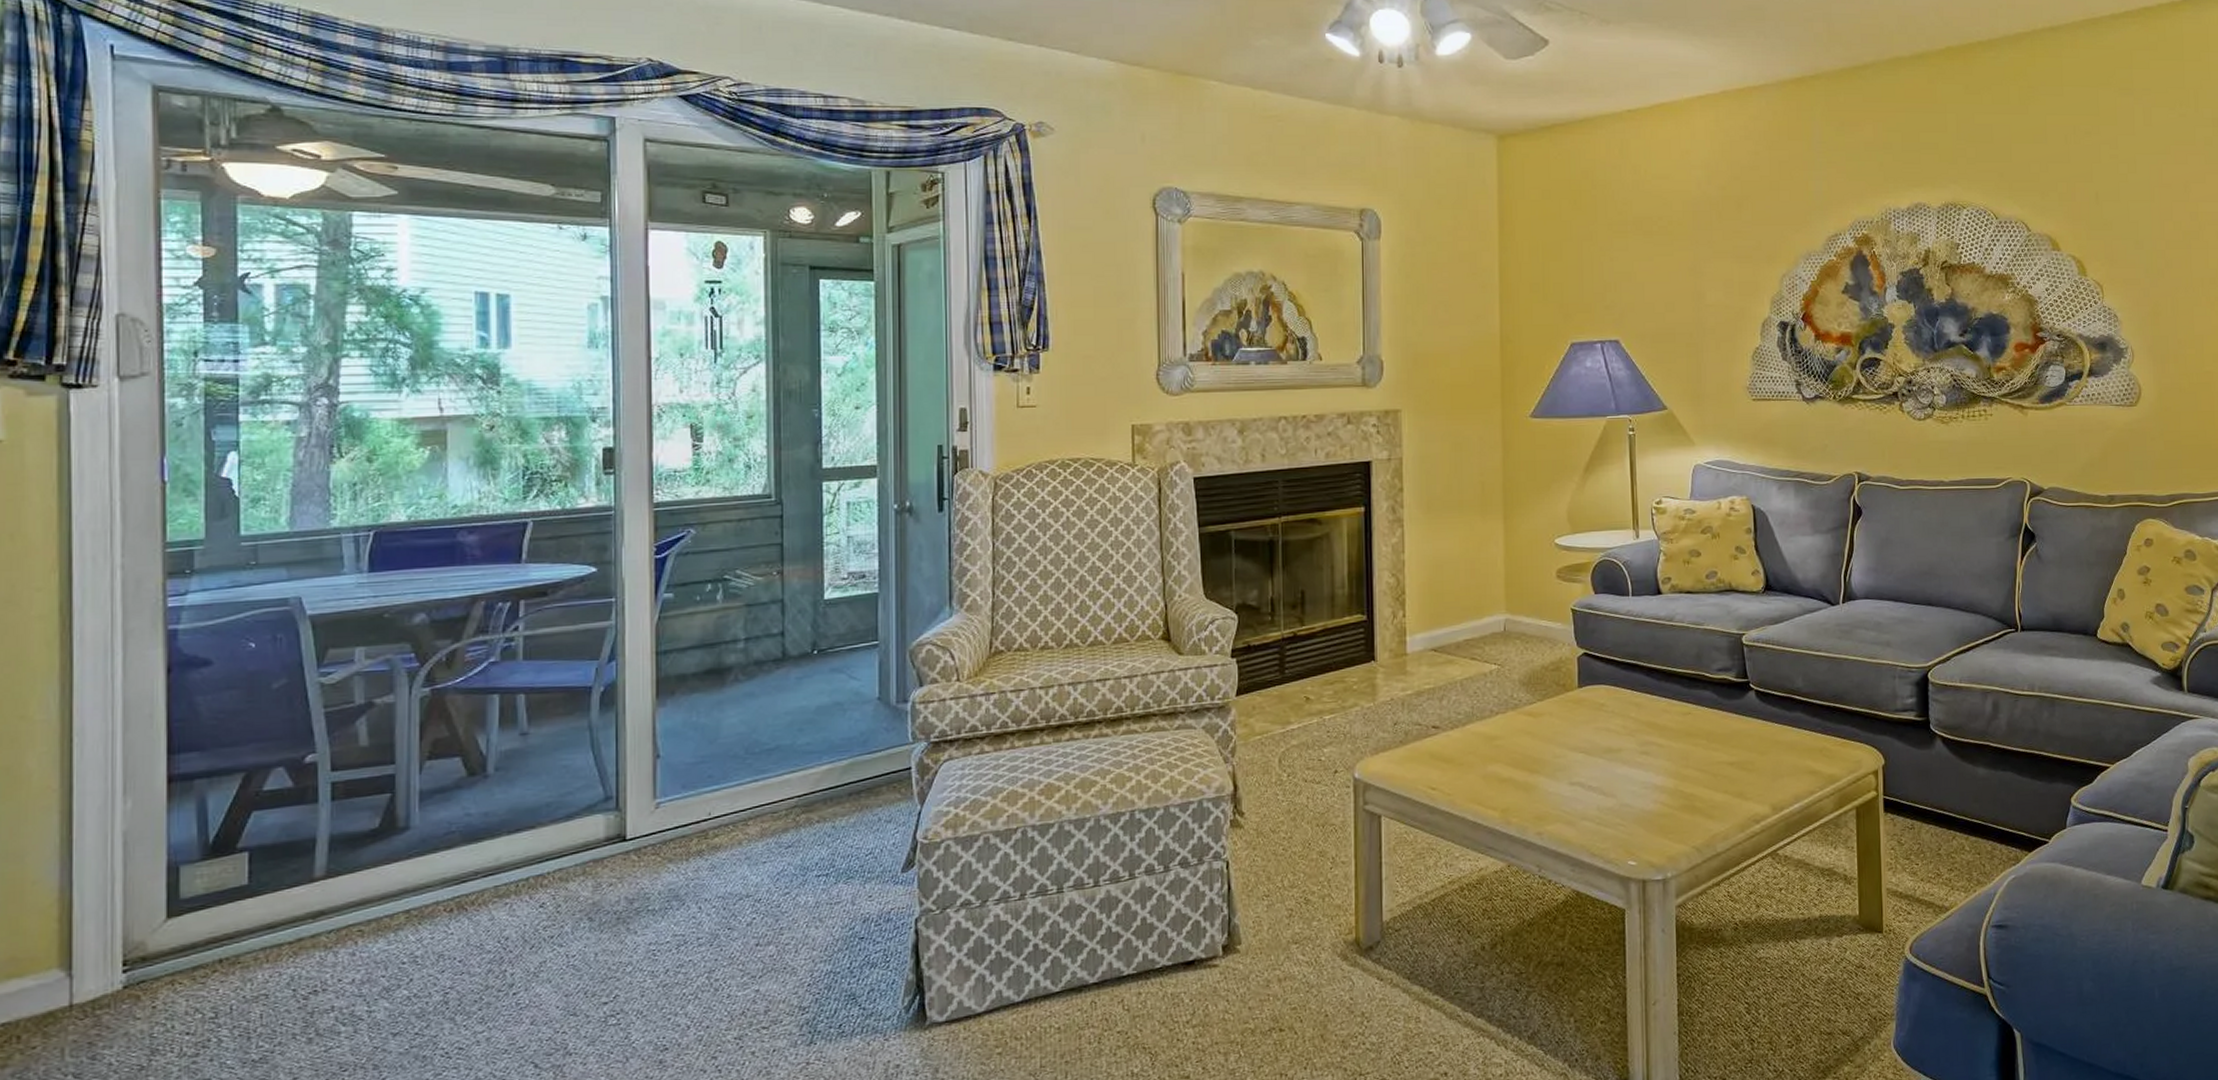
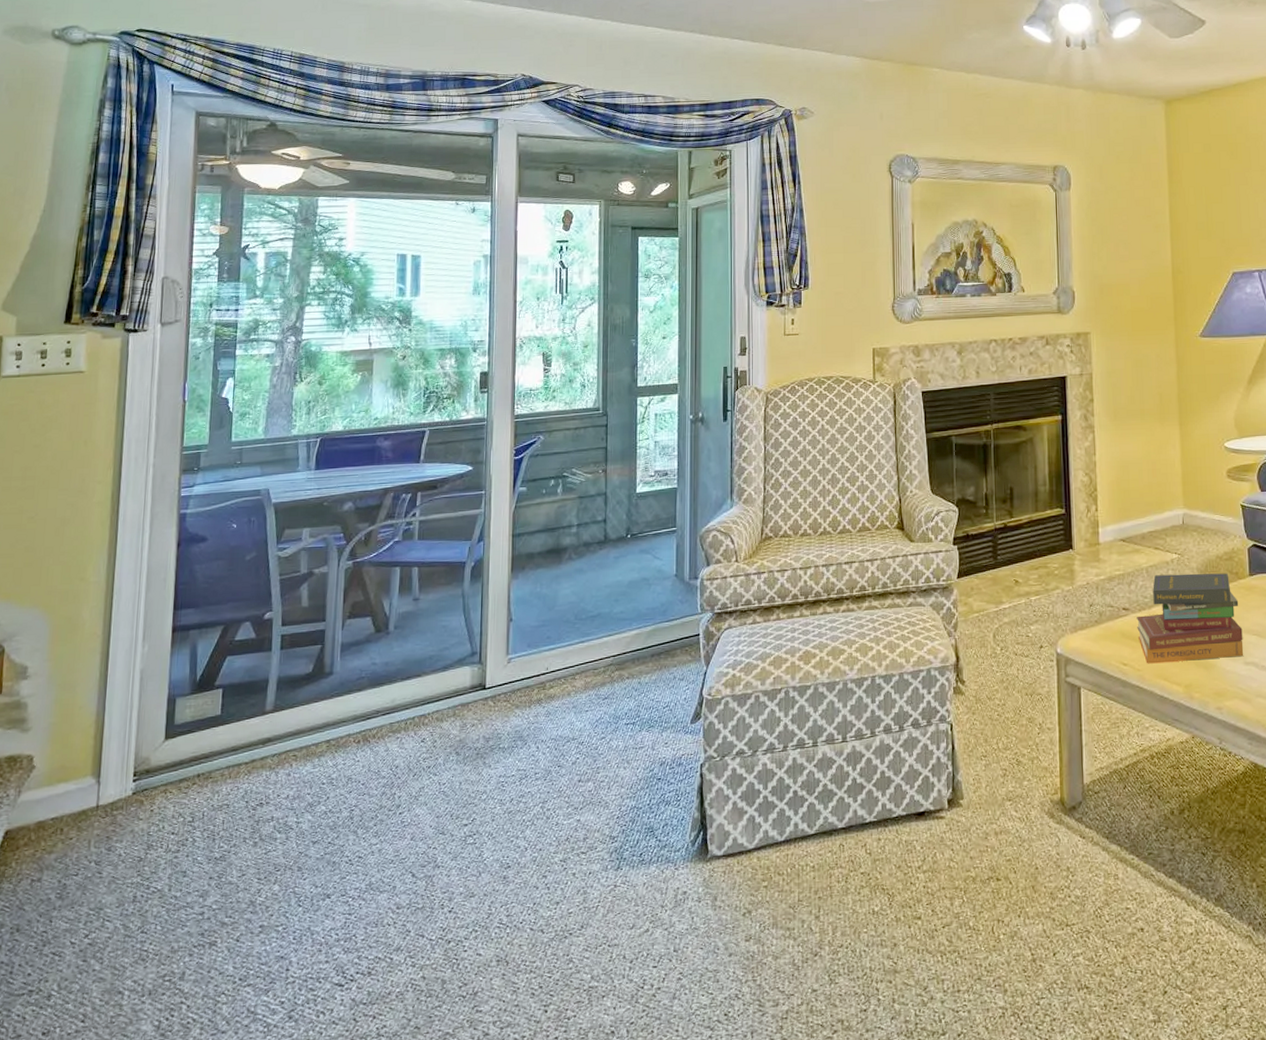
books: none [1448,685,1569,787] -> present [1137,573,1243,664]

